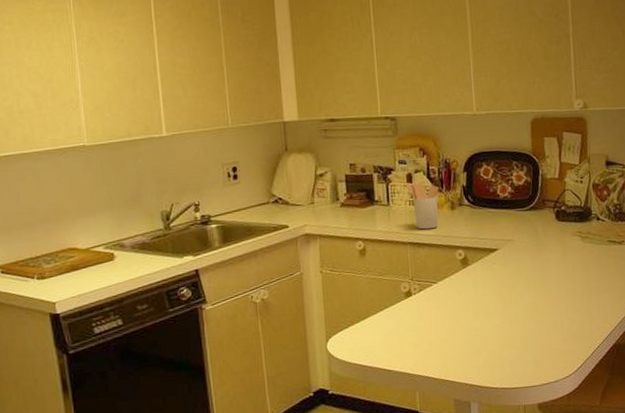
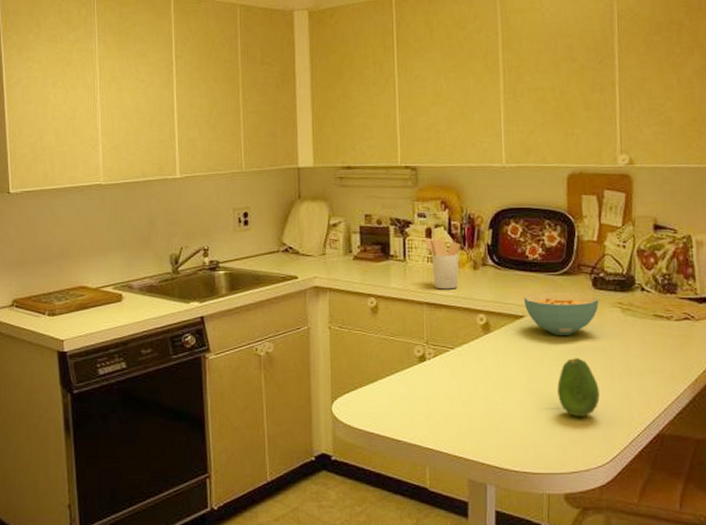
cereal bowl: none [496,225,562,264] -> present [523,293,599,335]
fruit: none [528,283,565,336] -> present [557,358,600,417]

